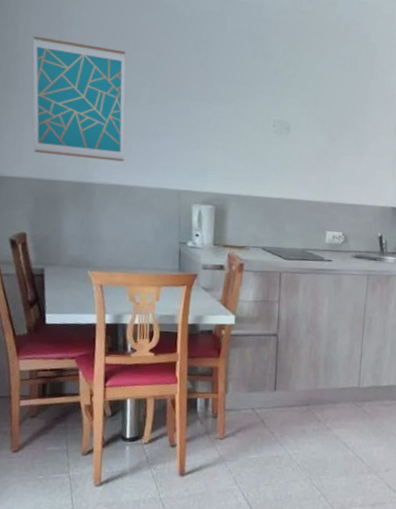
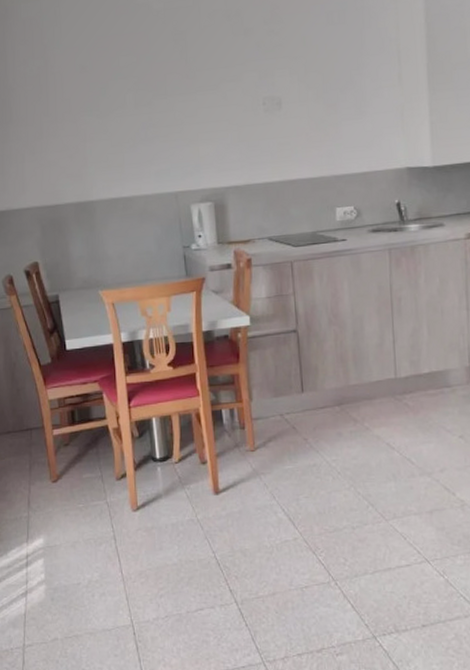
wall art: present [32,35,126,162] -> none [21,60,119,181]

